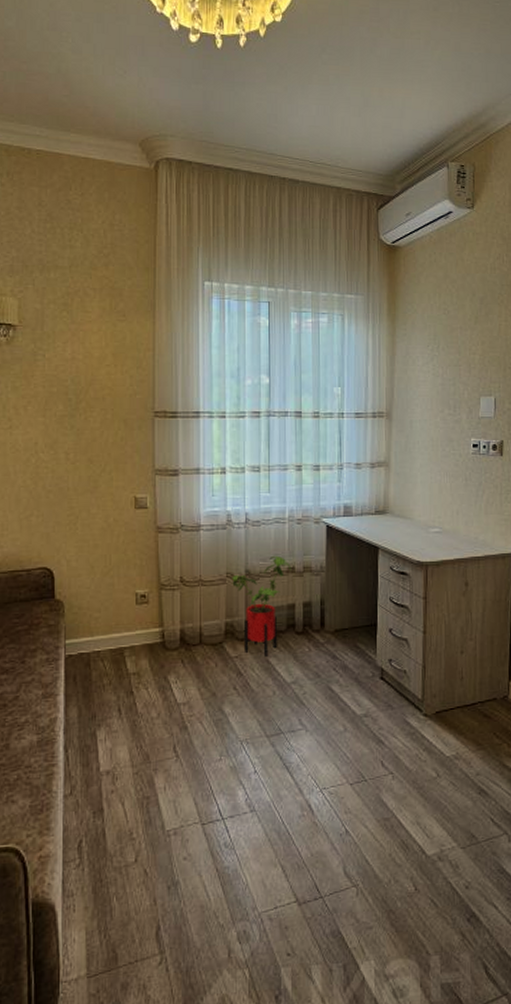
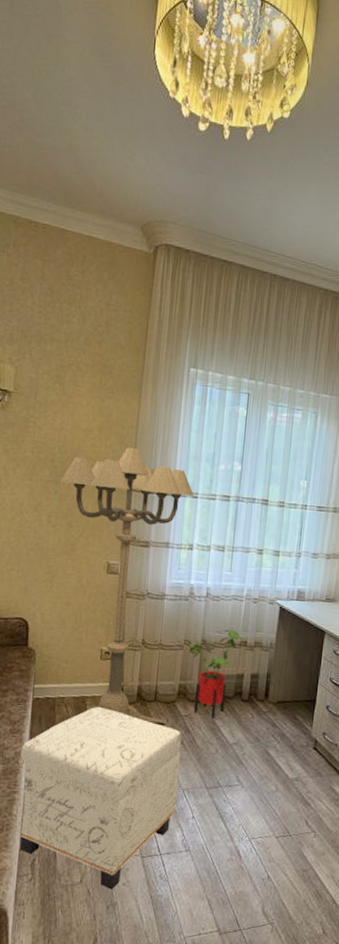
ottoman: none [56,658,236,867] -> present [19,707,182,890]
floor lamp: none [75,372,221,670] -> present [59,448,194,725]

